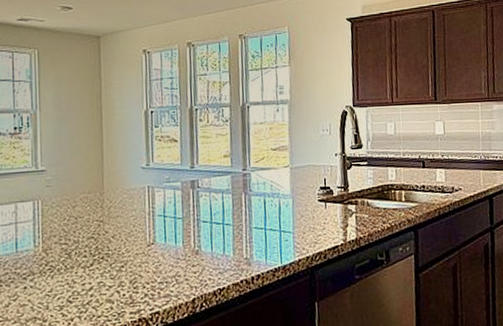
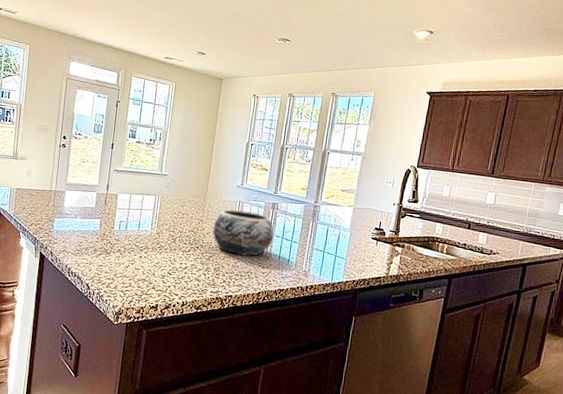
decorative bowl: none [119,197,200,257] -> present [212,209,274,256]

